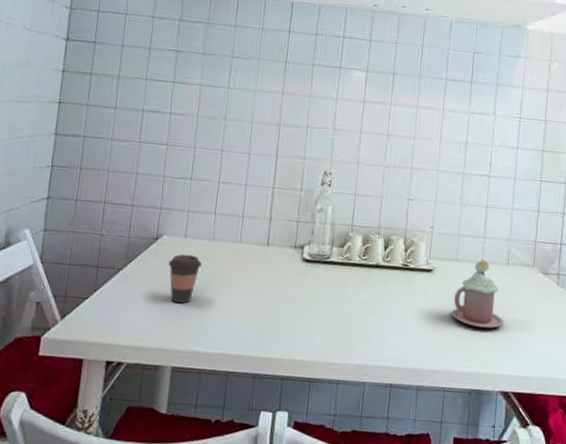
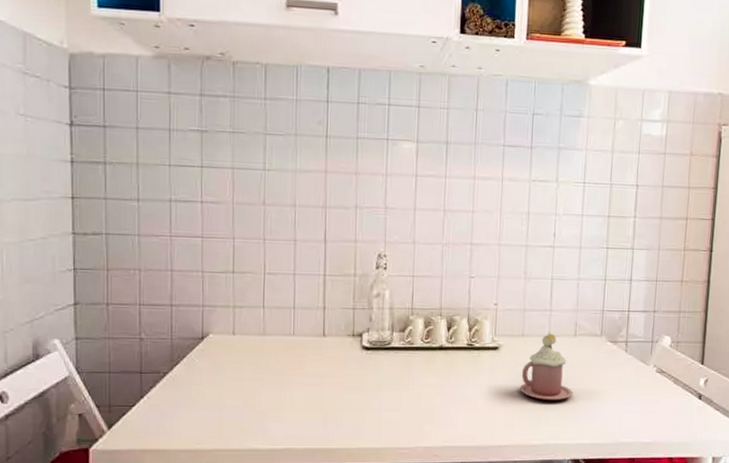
coffee cup: present [168,254,202,303] -> none [218,352,254,402]

